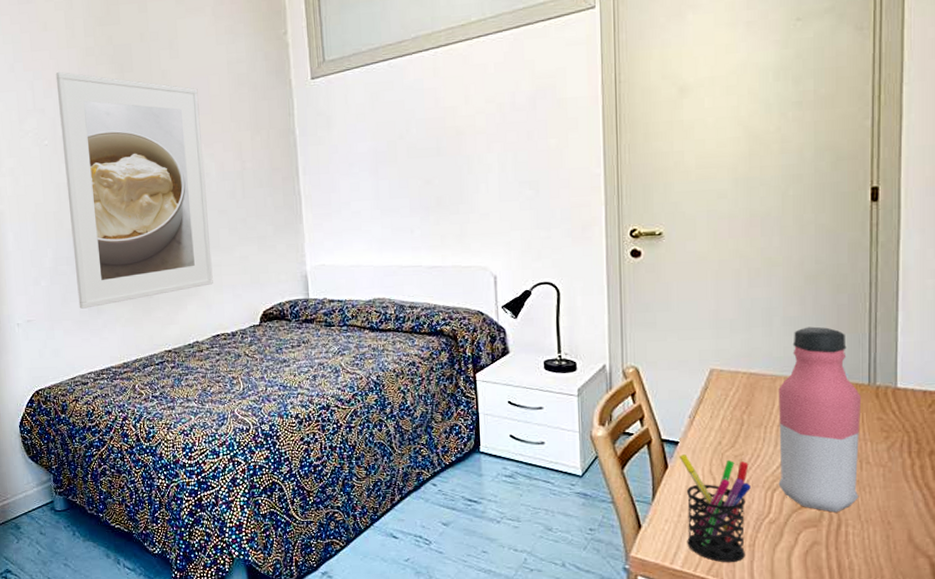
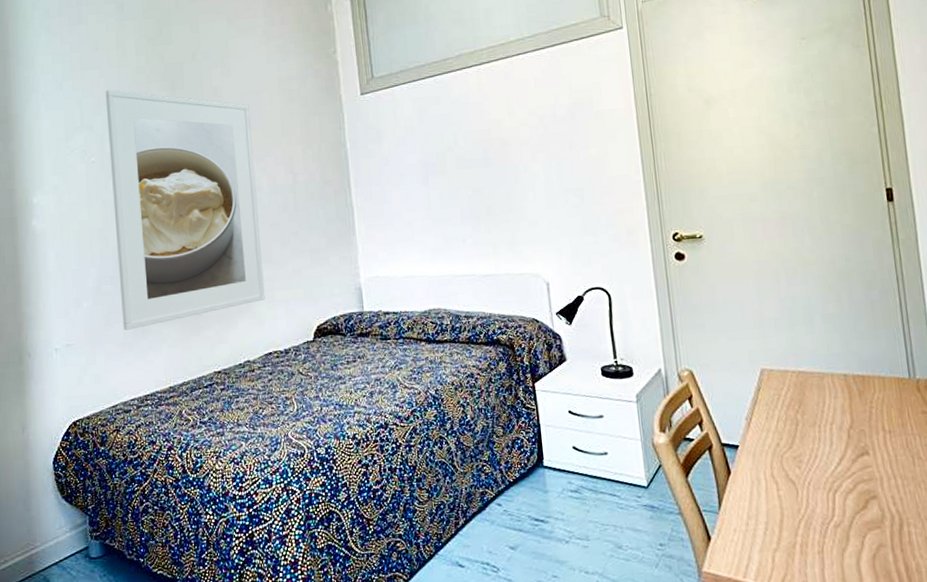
pen holder: present [679,454,751,563] -> none [740,458,816,573]
water bottle: present [778,326,862,513] -> none [827,323,916,512]

